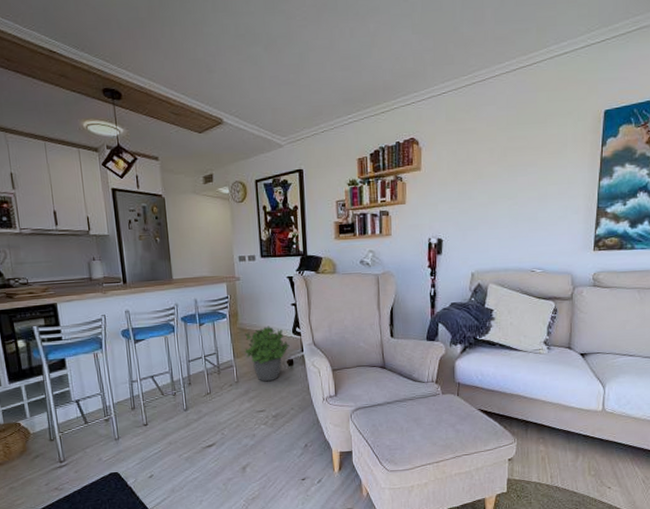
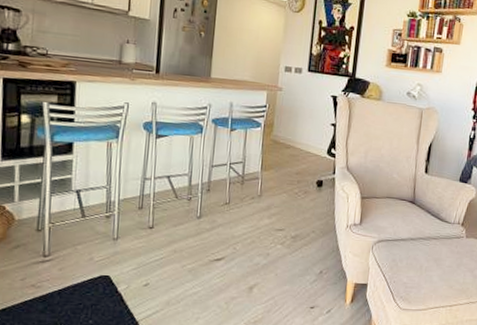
potted plant: present [245,326,290,382] -> none [274,142,322,200]

